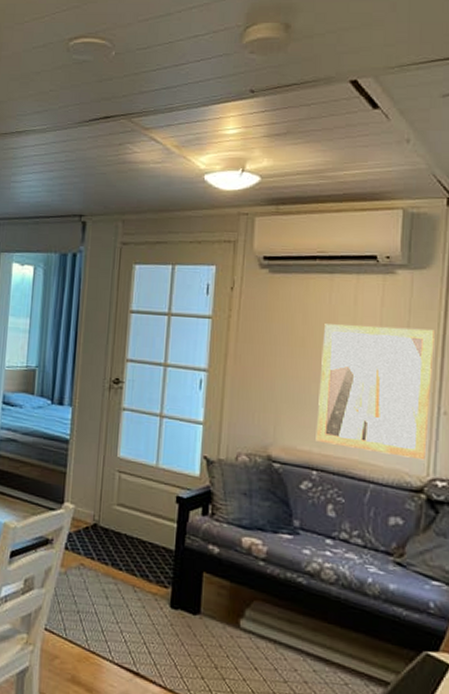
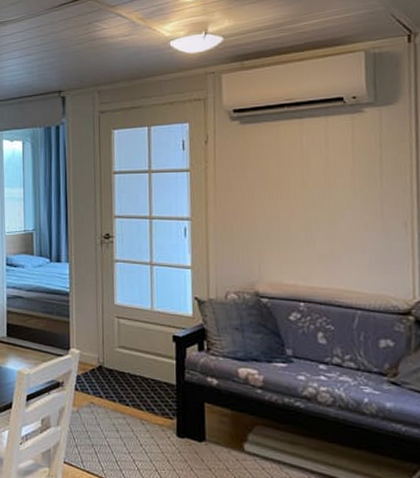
wall art: present [316,324,434,461] -> none [298,160,411,284]

